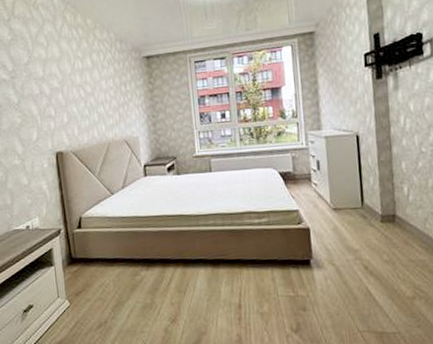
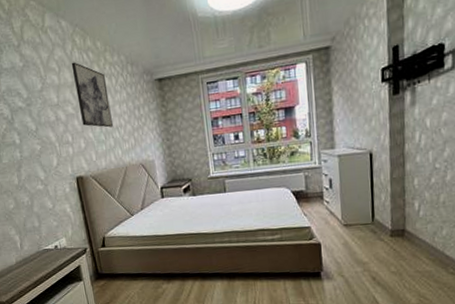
wall art: none [60,37,98,103] -> present [71,62,113,128]

